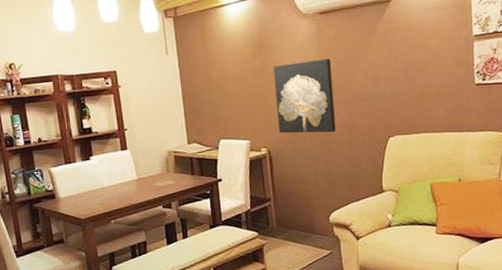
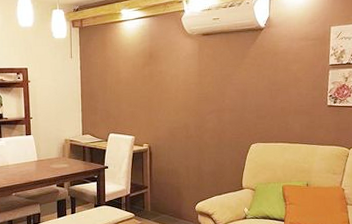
wall art: present [273,58,337,134] -> none [159,73,209,136]

